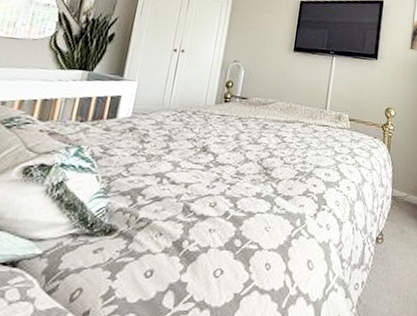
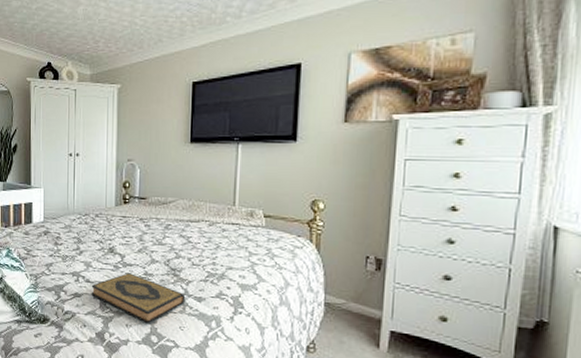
hardback book: none [174,173,275,227] -> present [91,273,186,324]

